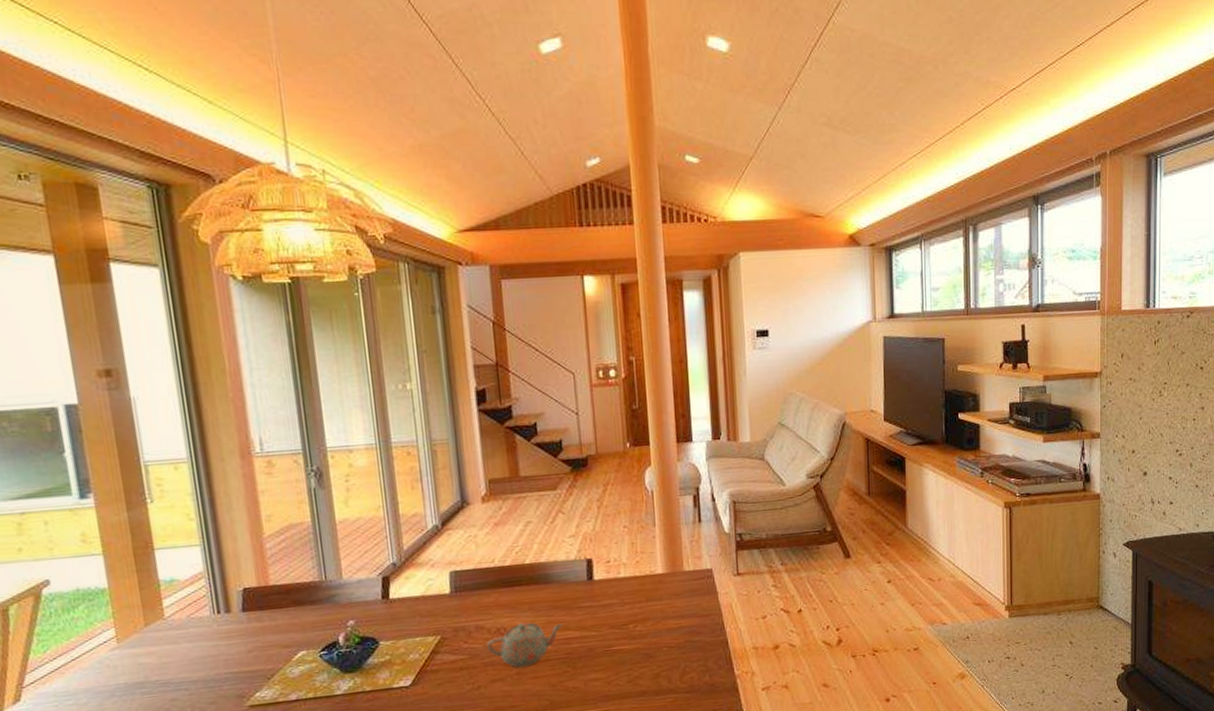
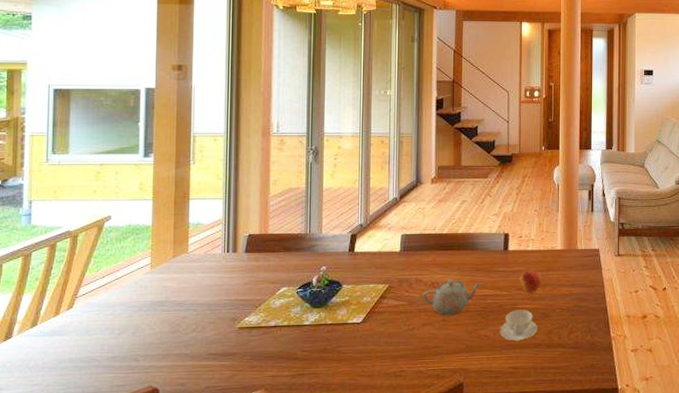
teacup: none [591,651,642,691] -> present [499,309,539,341]
fruit: none [611,601,642,631] -> present [519,269,542,293]

